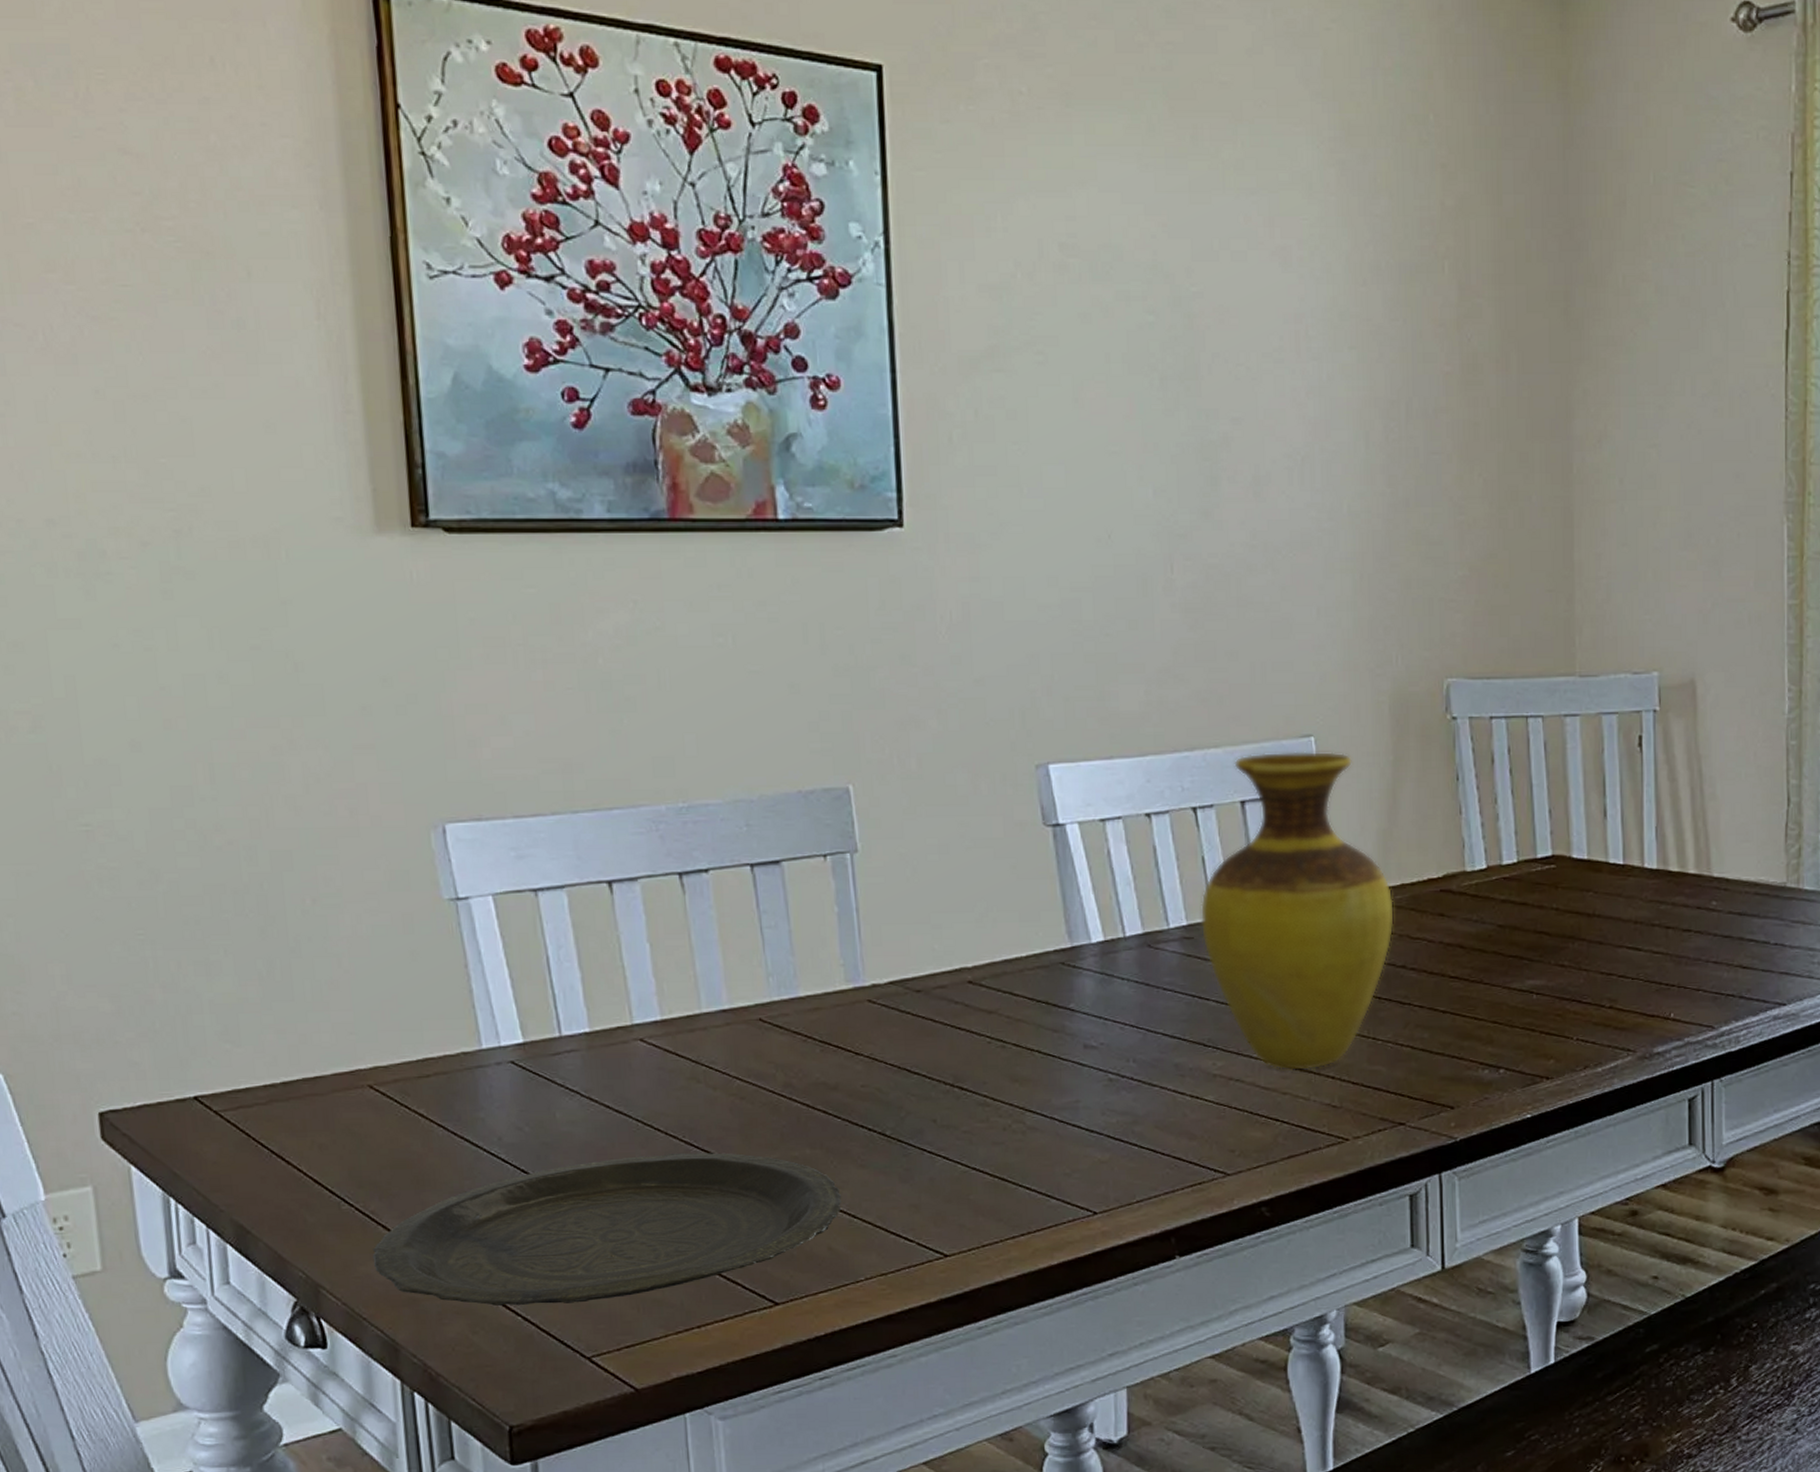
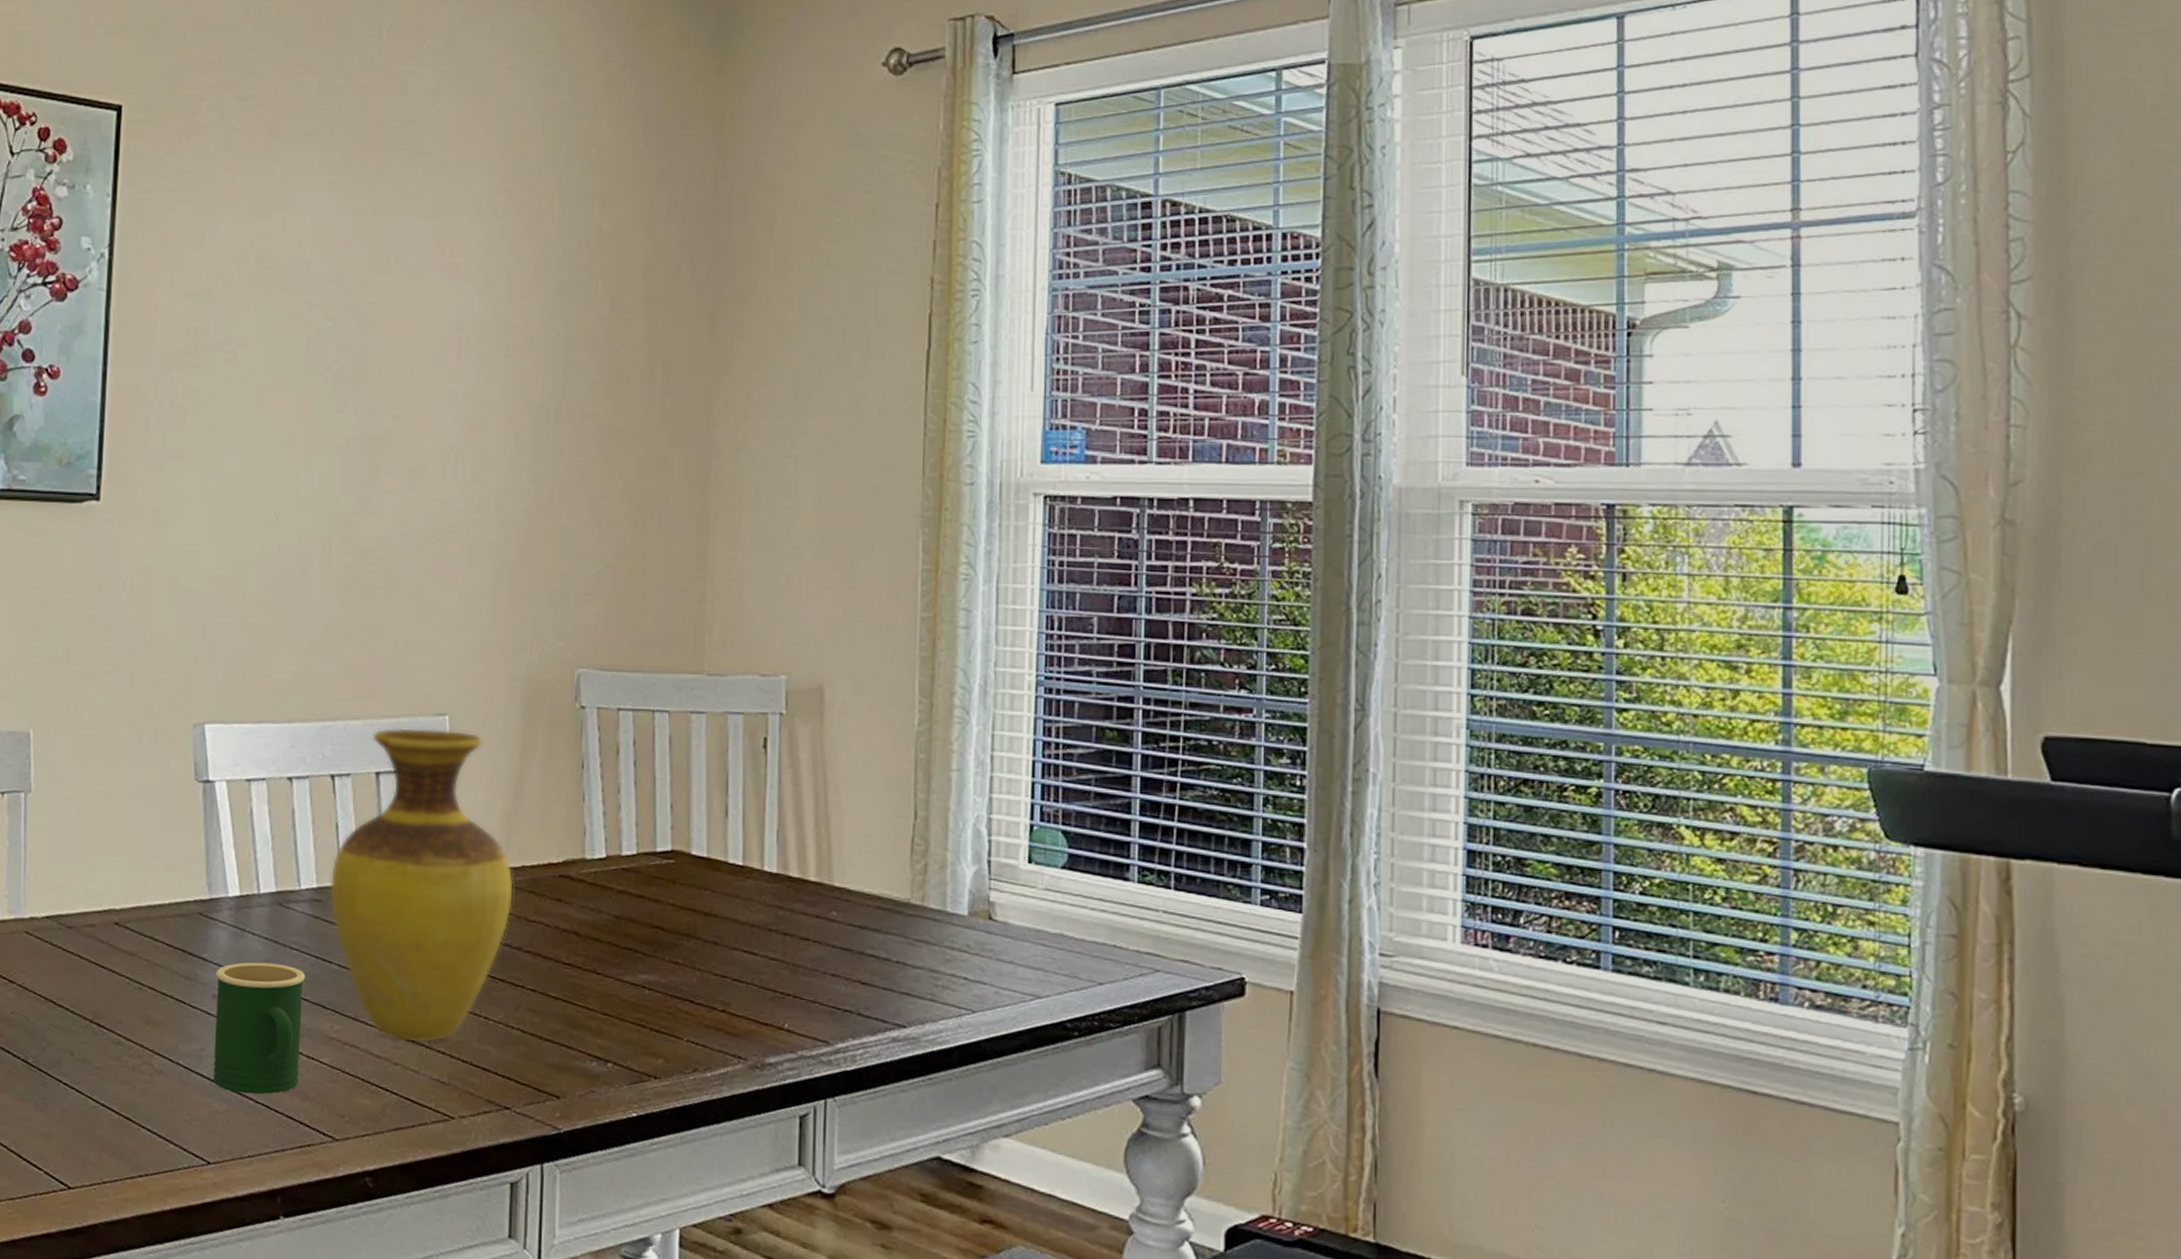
mug: none [1085,1006,1184,1140] -> present [213,962,305,1095]

